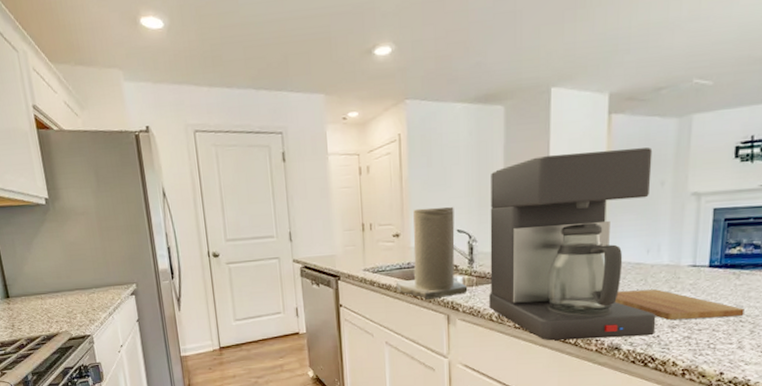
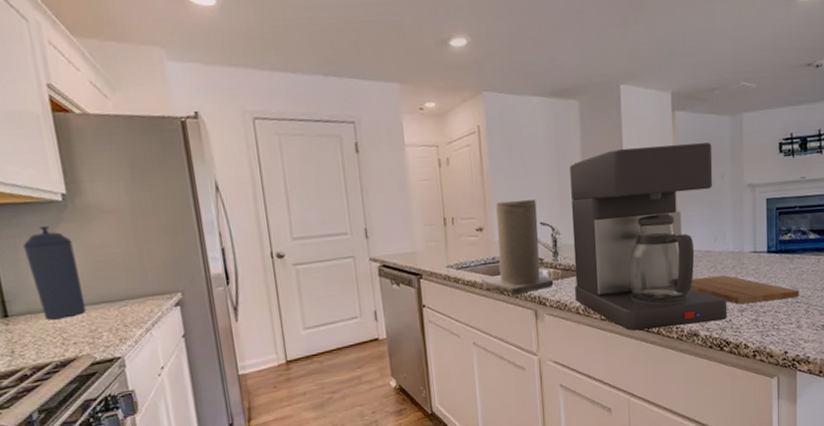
canister: none [18,224,65,302] -> present [22,225,87,320]

